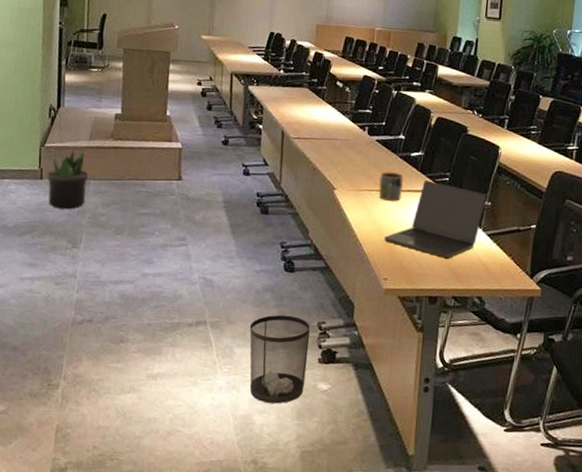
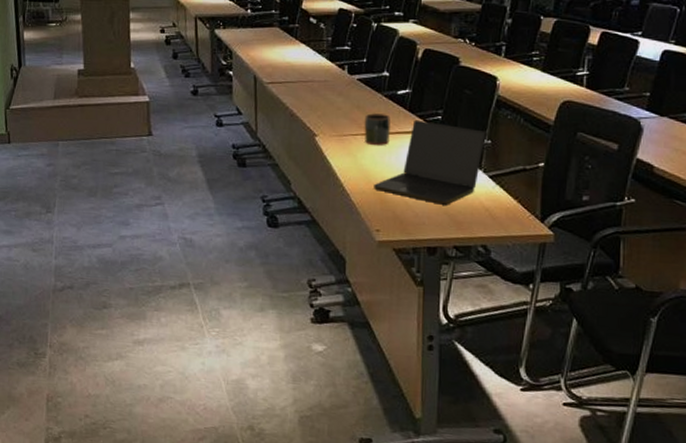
planter: present [47,144,89,209] -> none [14,106,57,172]
waste bin: present [249,314,310,404] -> none [235,273,300,367]

